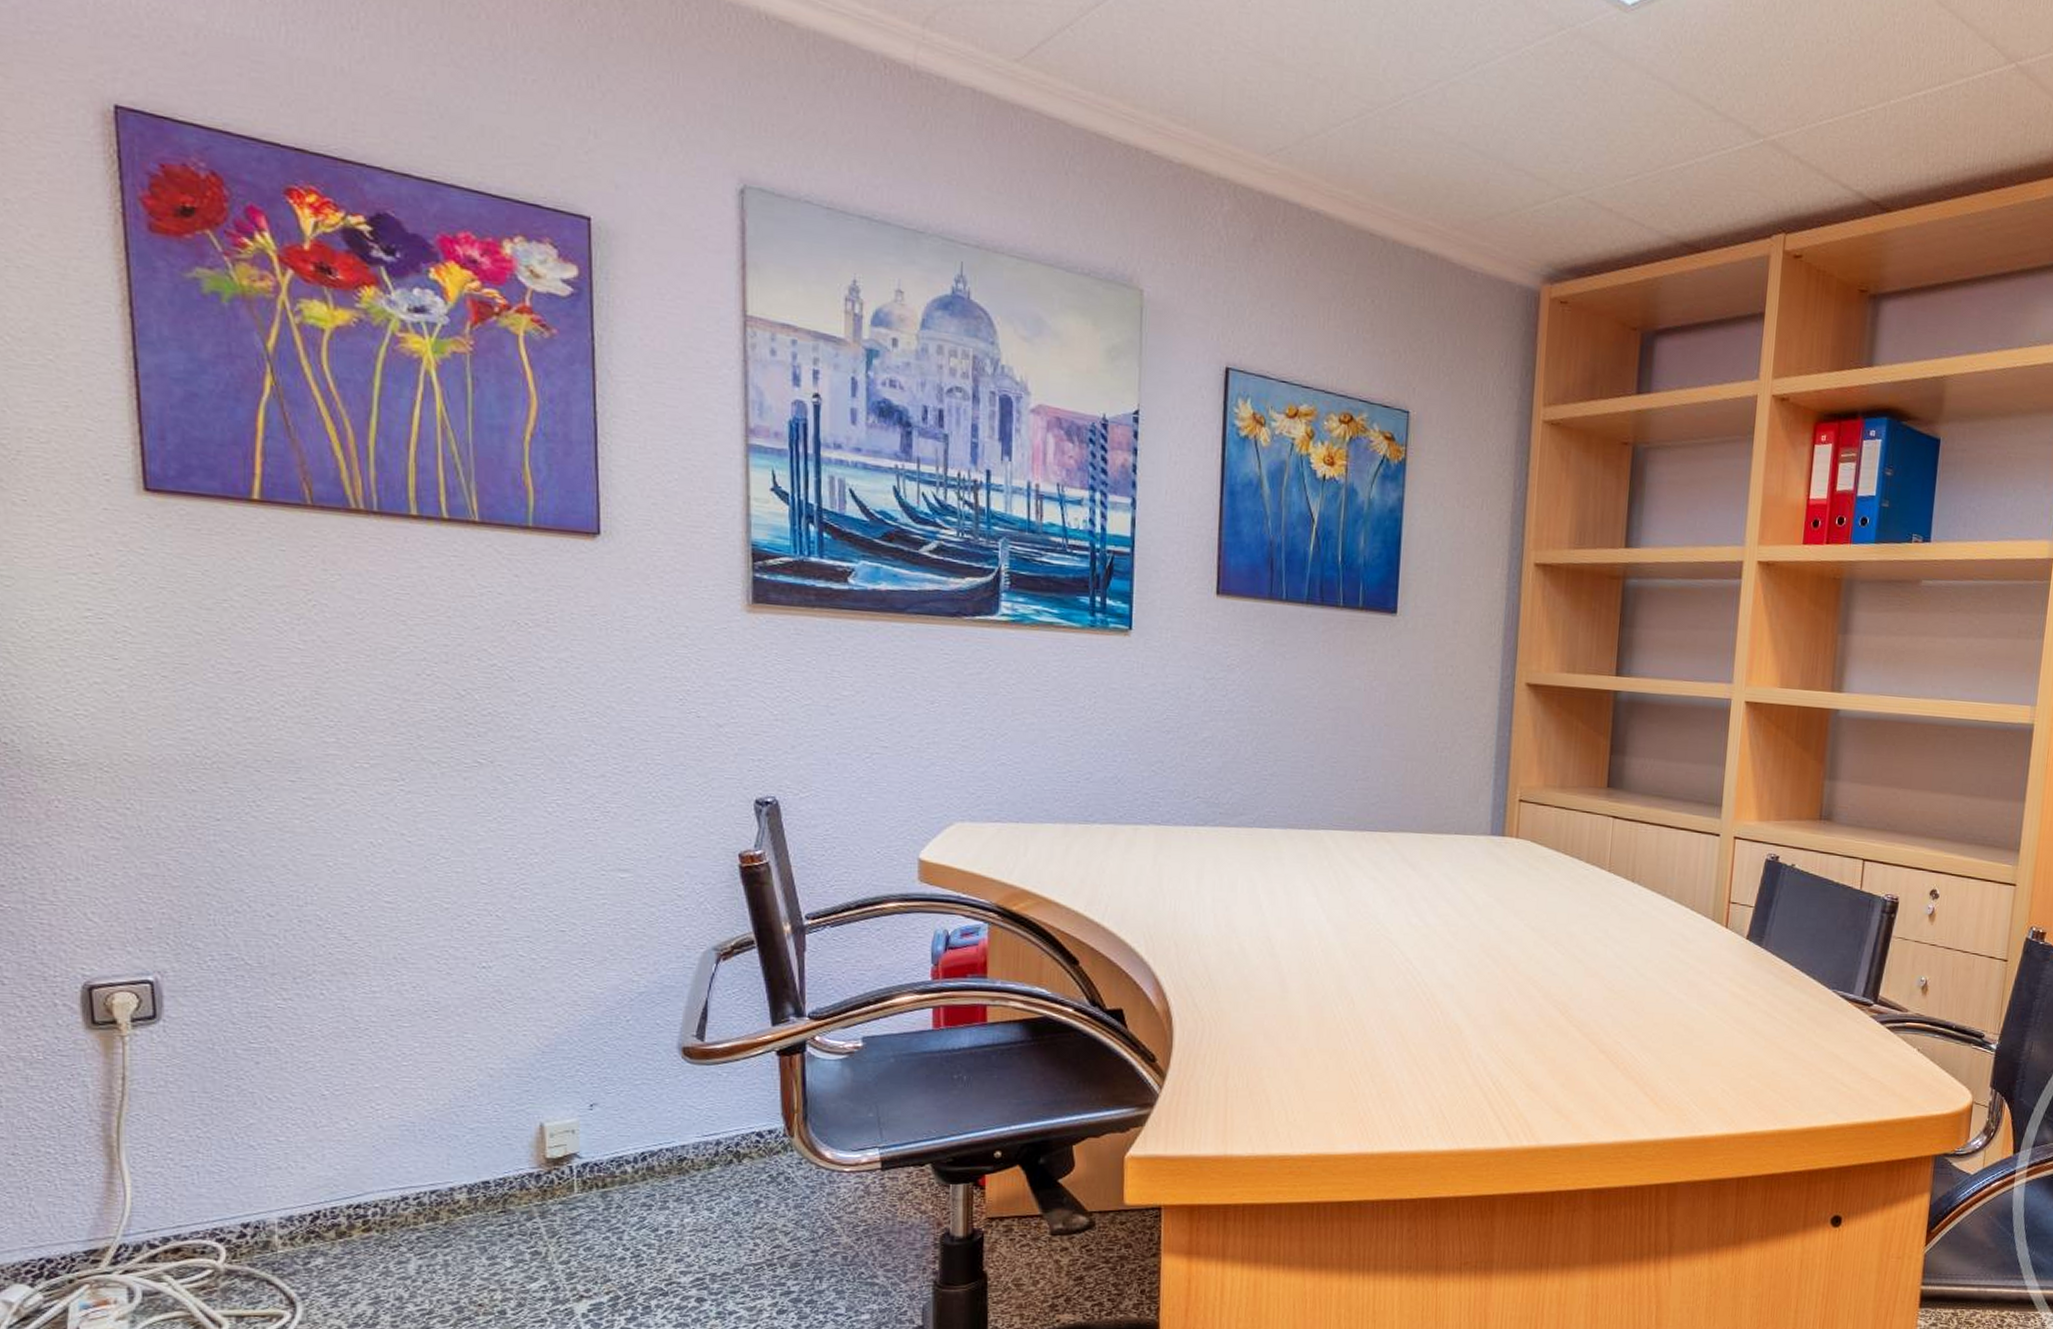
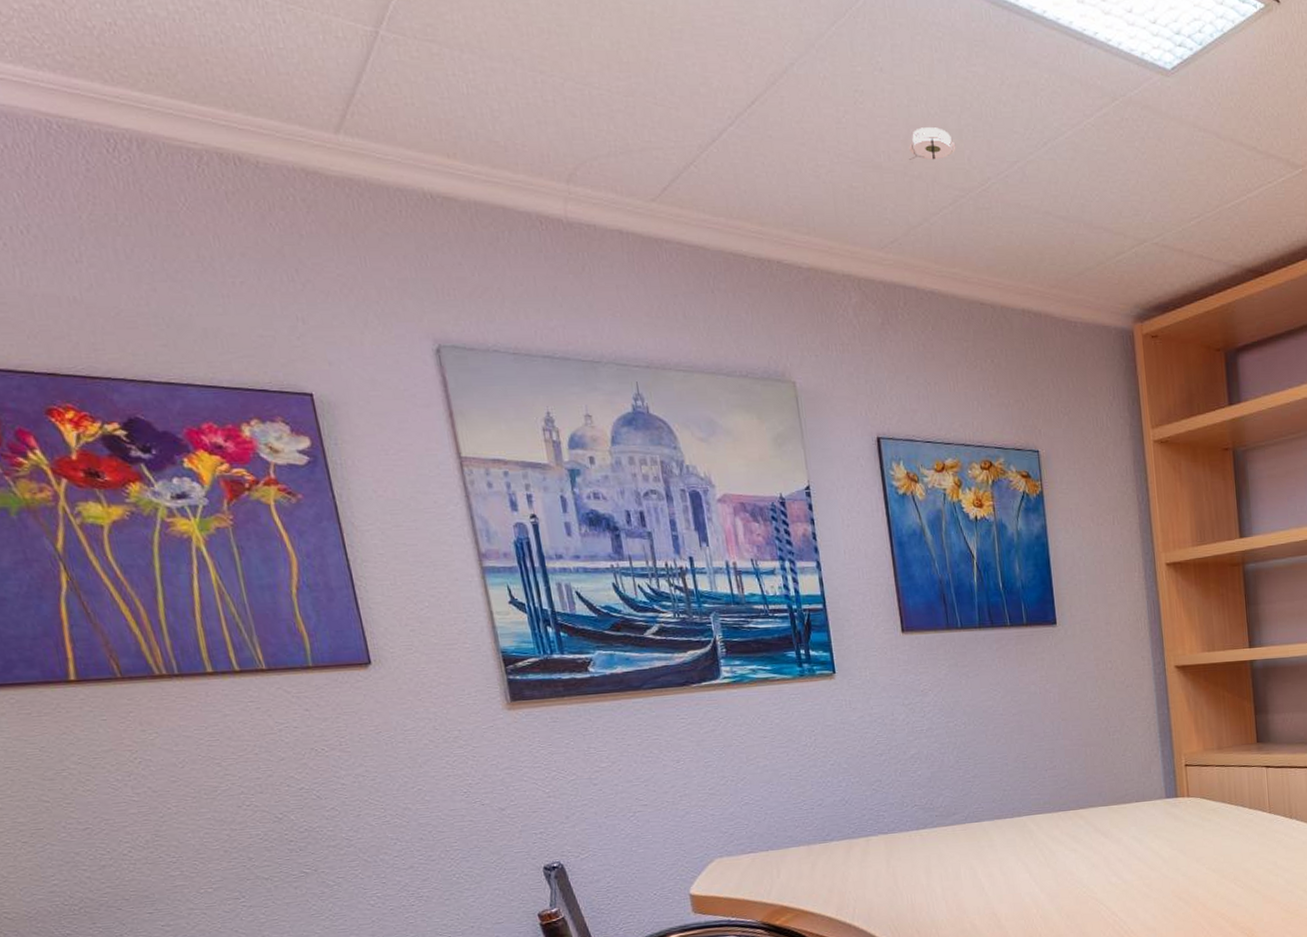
smoke detector: none [1316,26,1372,65] -> present [908,127,956,161]

